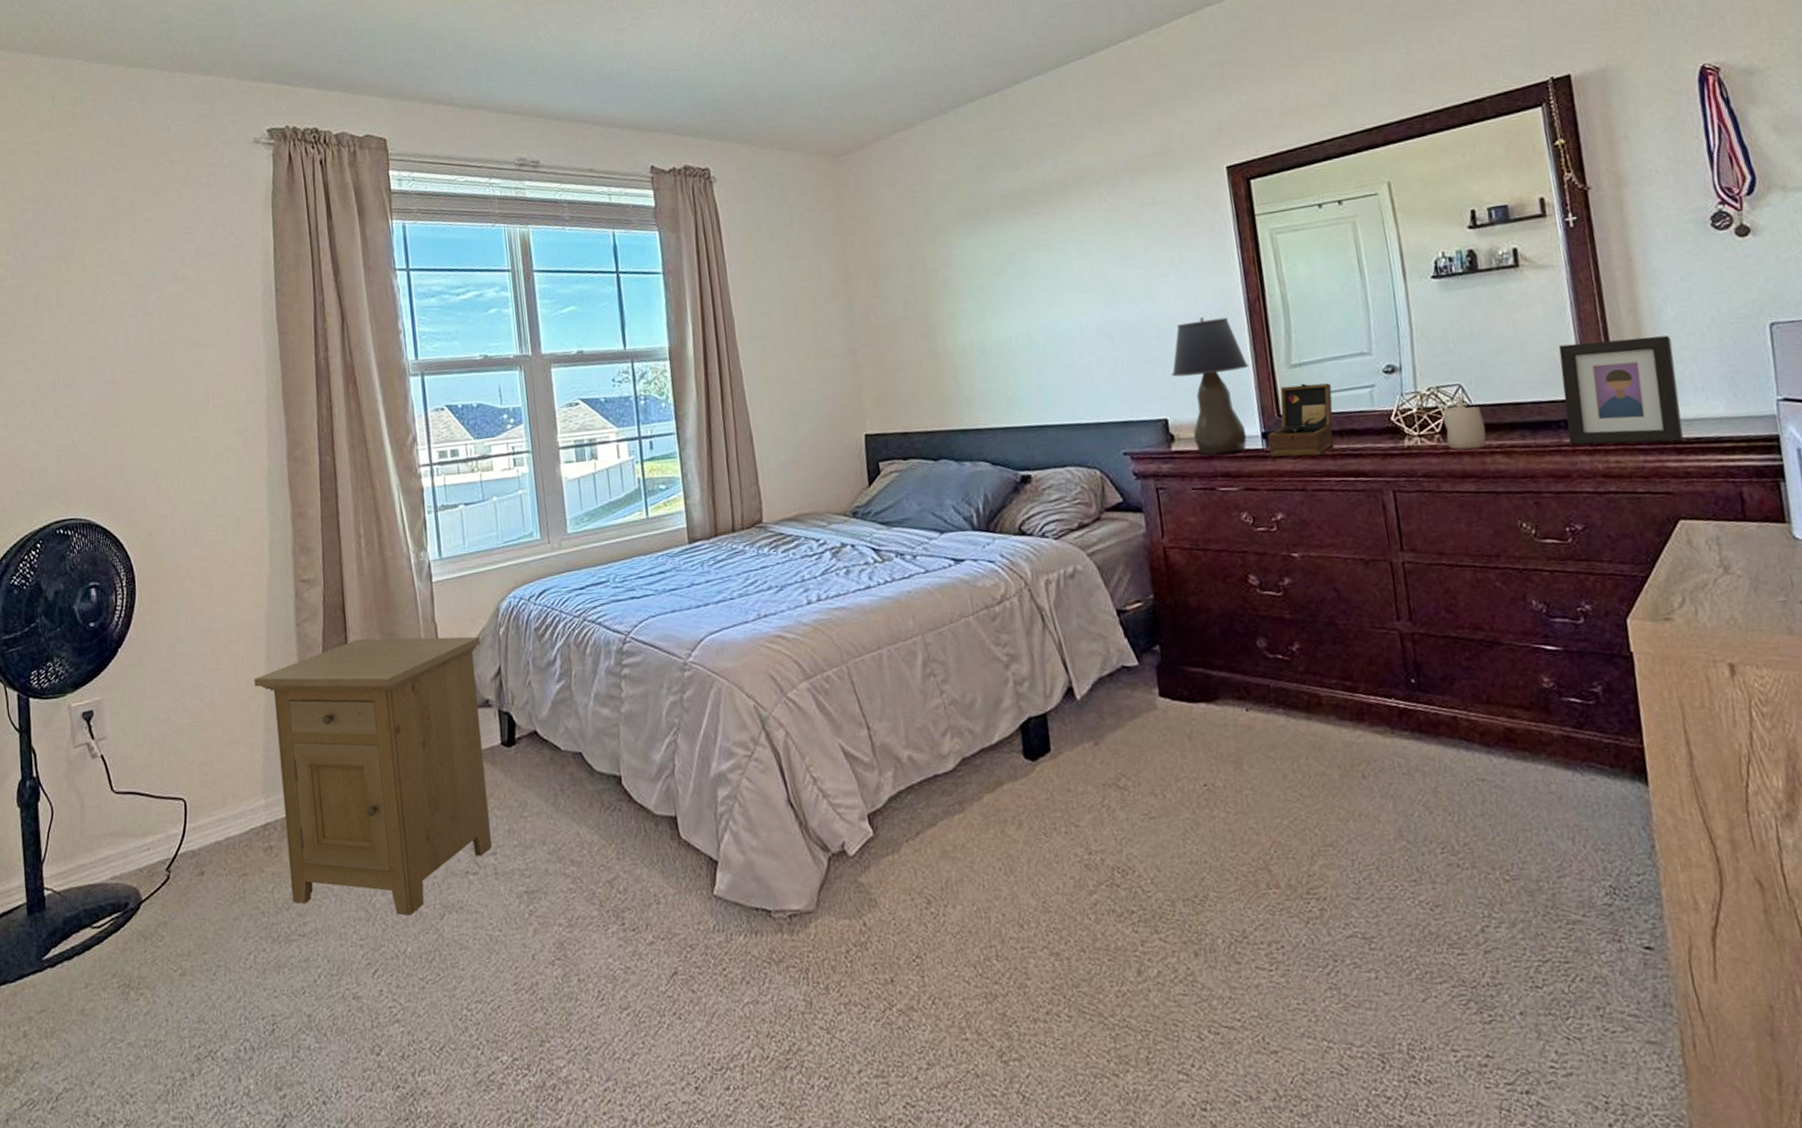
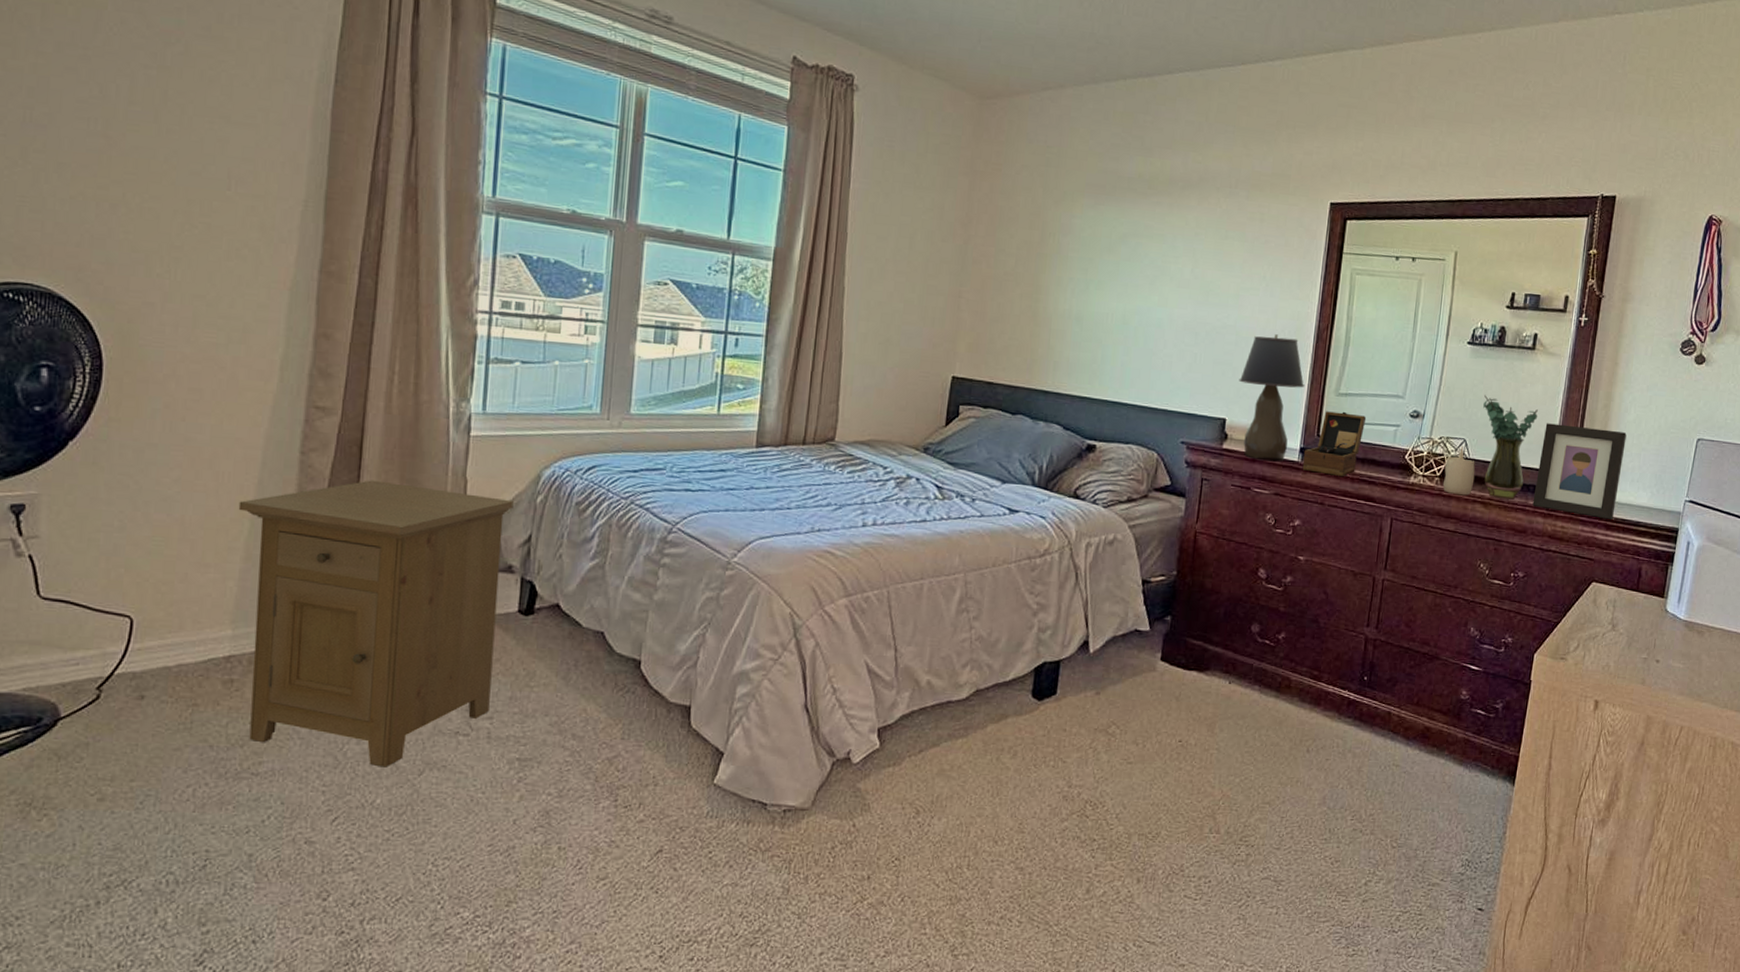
vase: none [1470,330,1551,445] -> present [1483,395,1538,501]

